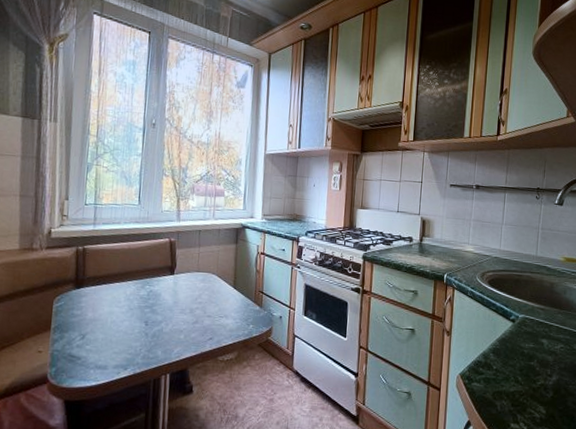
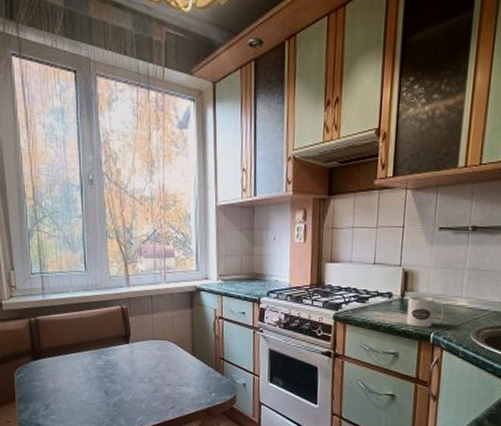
mug: none [424,241,455,269] -> present [406,296,445,327]

